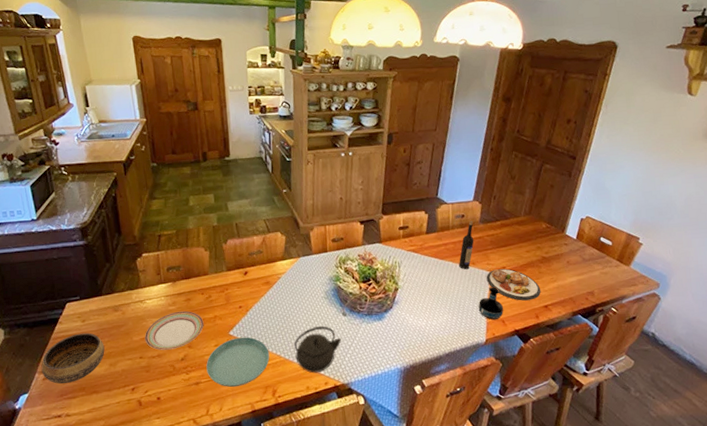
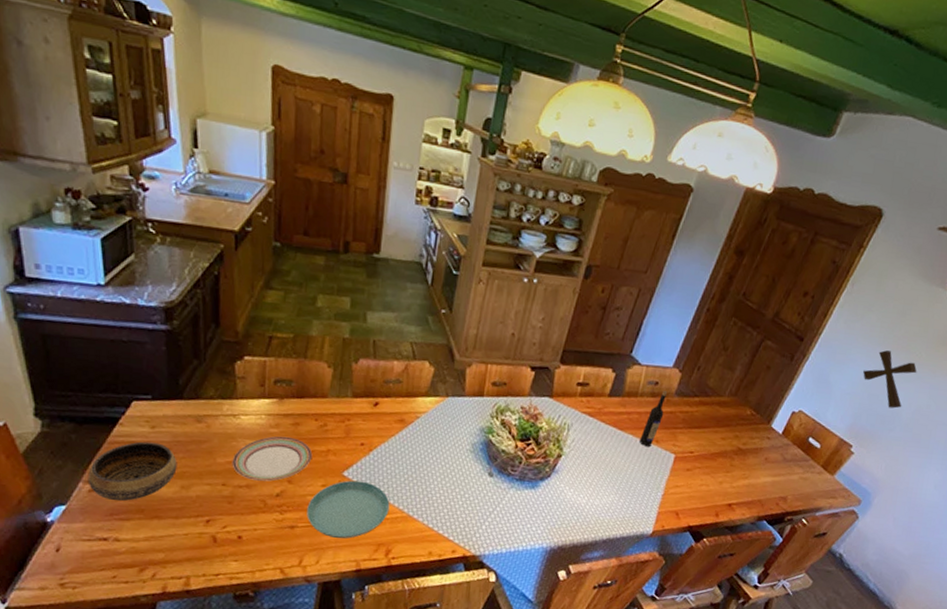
kettle: present [293,326,341,373] -> none [421,483,481,538]
tequila bottle: present [478,287,504,320] -> none [651,472,682,510]
plate: present [486,268,541,301] -> none [668,453,729,495]
decorative cross: none [633,153,680,201] -> present [863,350,917,409]

